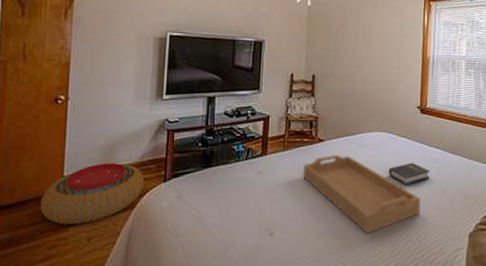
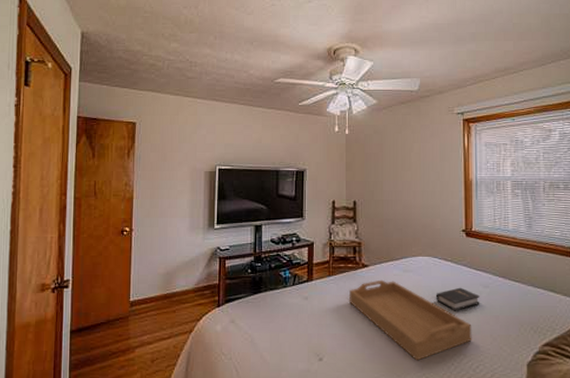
pouf: present [40,163,145,225] -> none [111,289,200,347]

